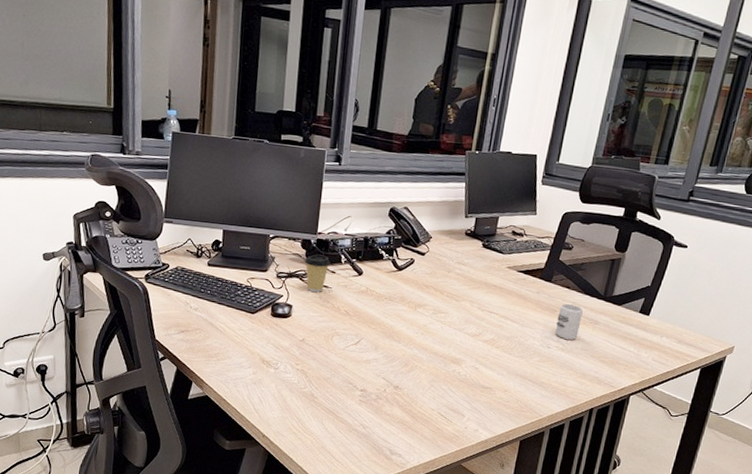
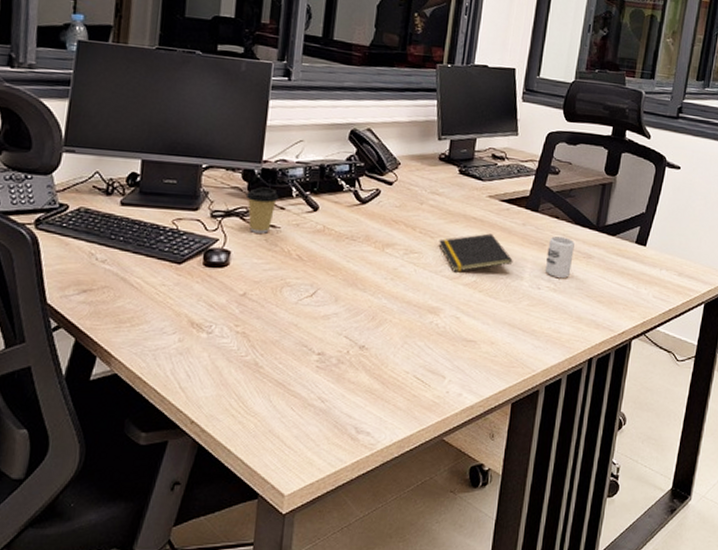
notepad: none [462,299,527,331] -> present [439,233,513,272]

